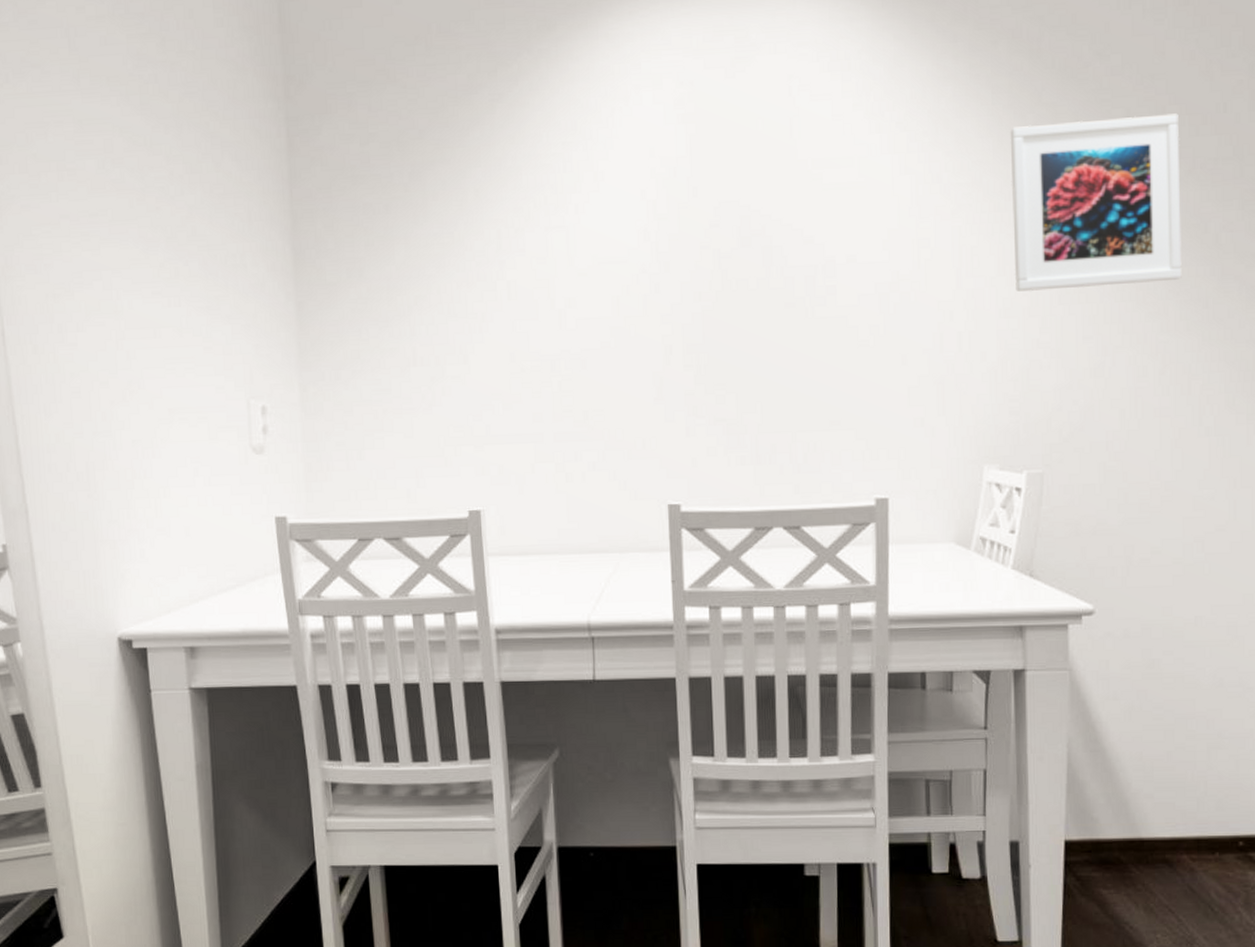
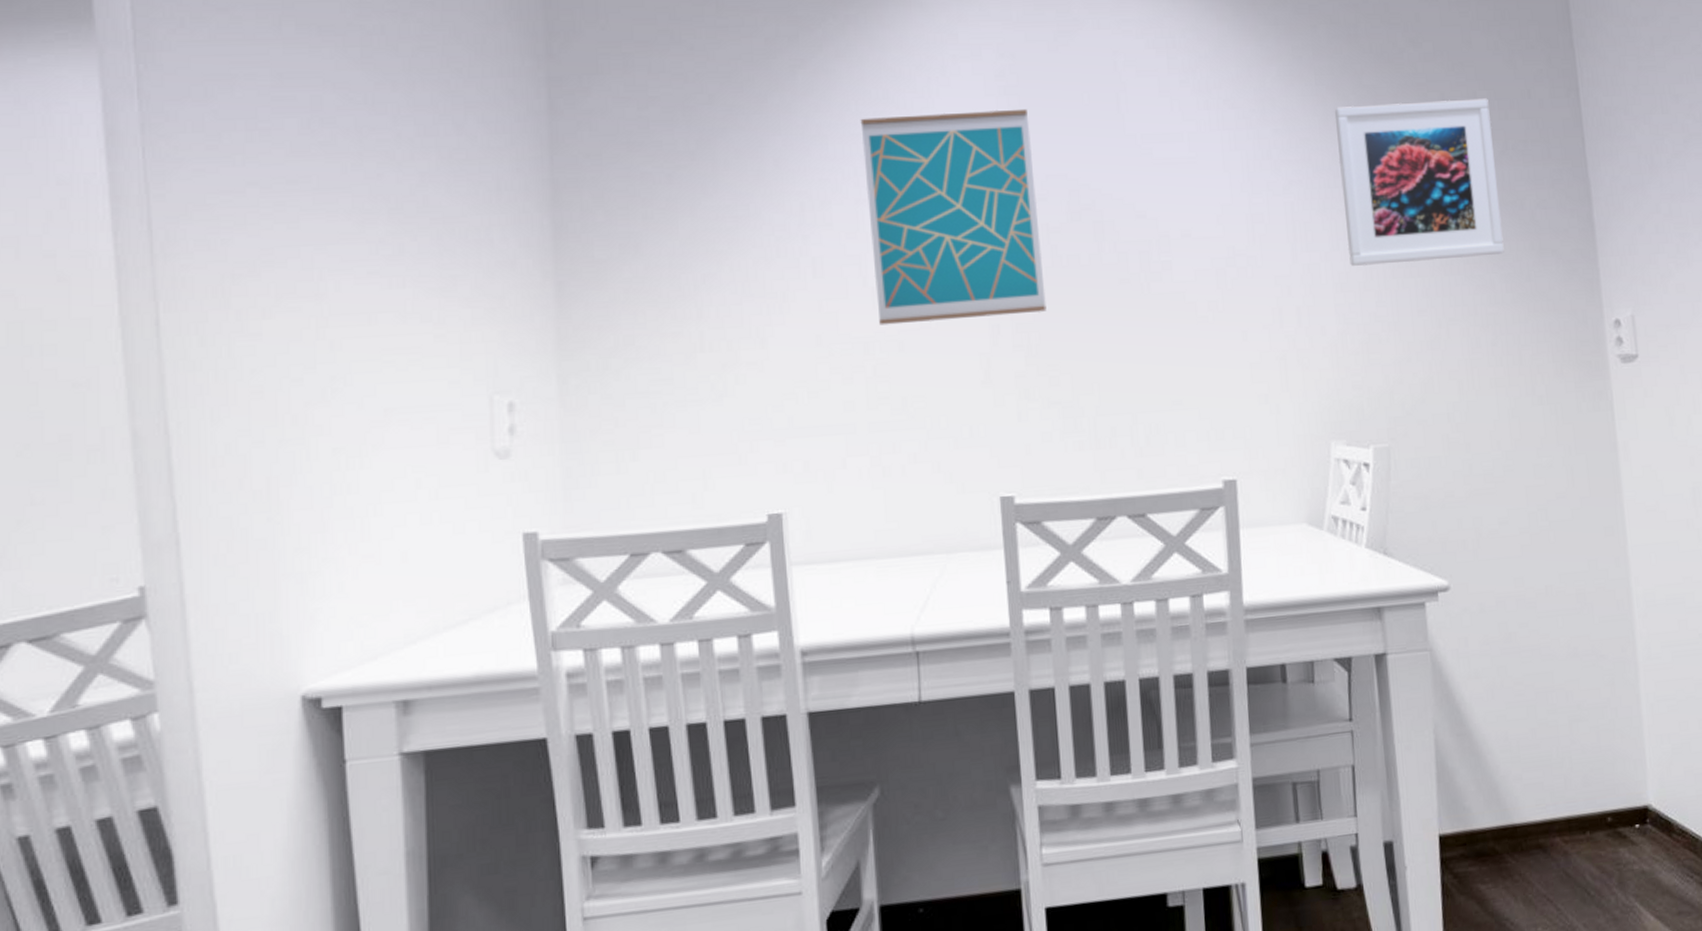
wall art: none [550,136,716,345] -> present [860,108,1047,325]

